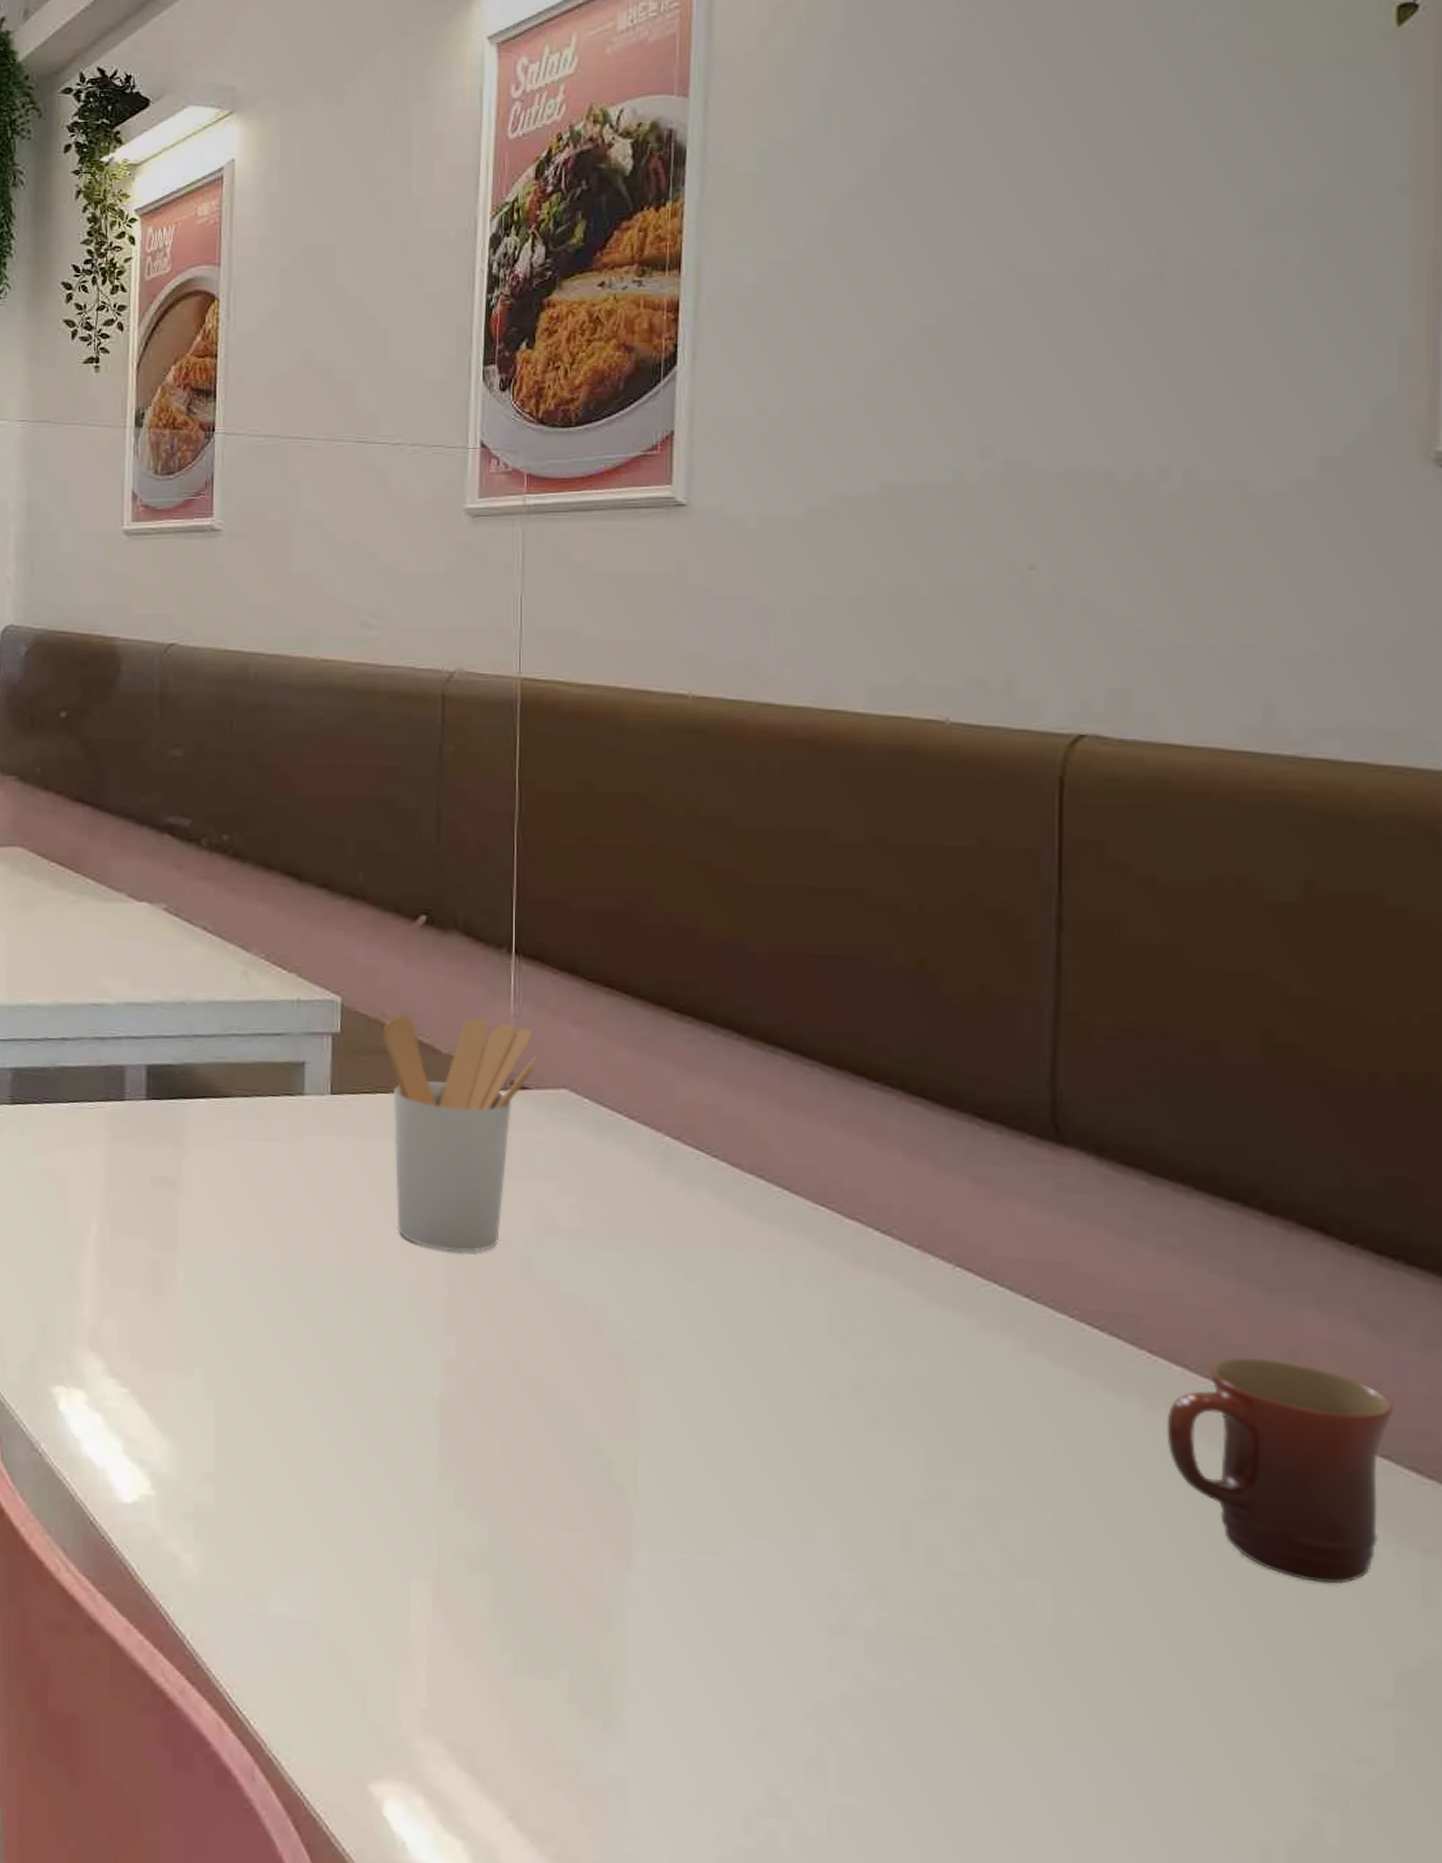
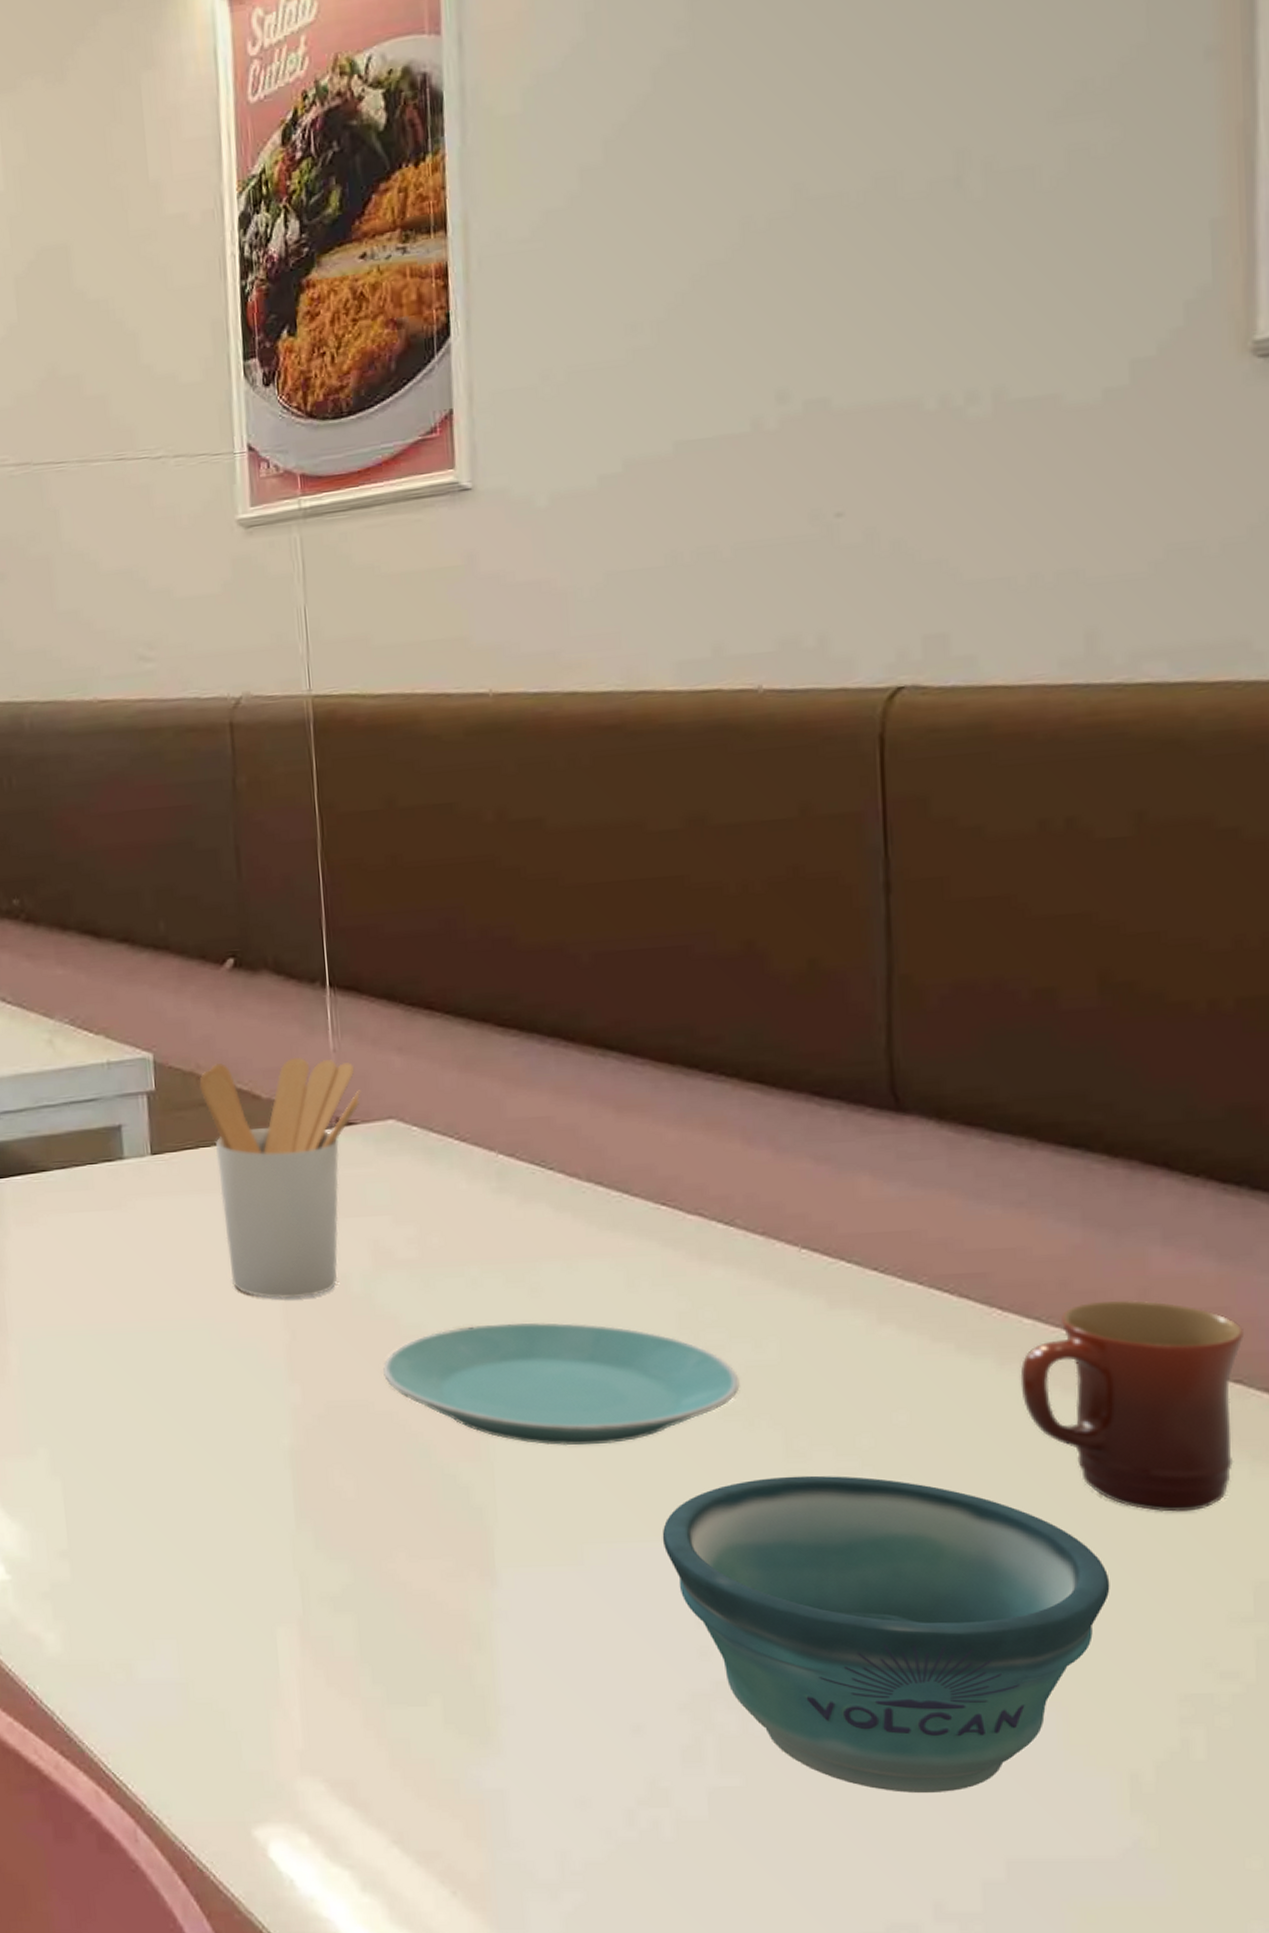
plate: none [537,1301,886,1437] -> present [383,1322,740,1446]
bowl: none [799,1492,1248,1844] -> present [662,1475,1110,1794]

